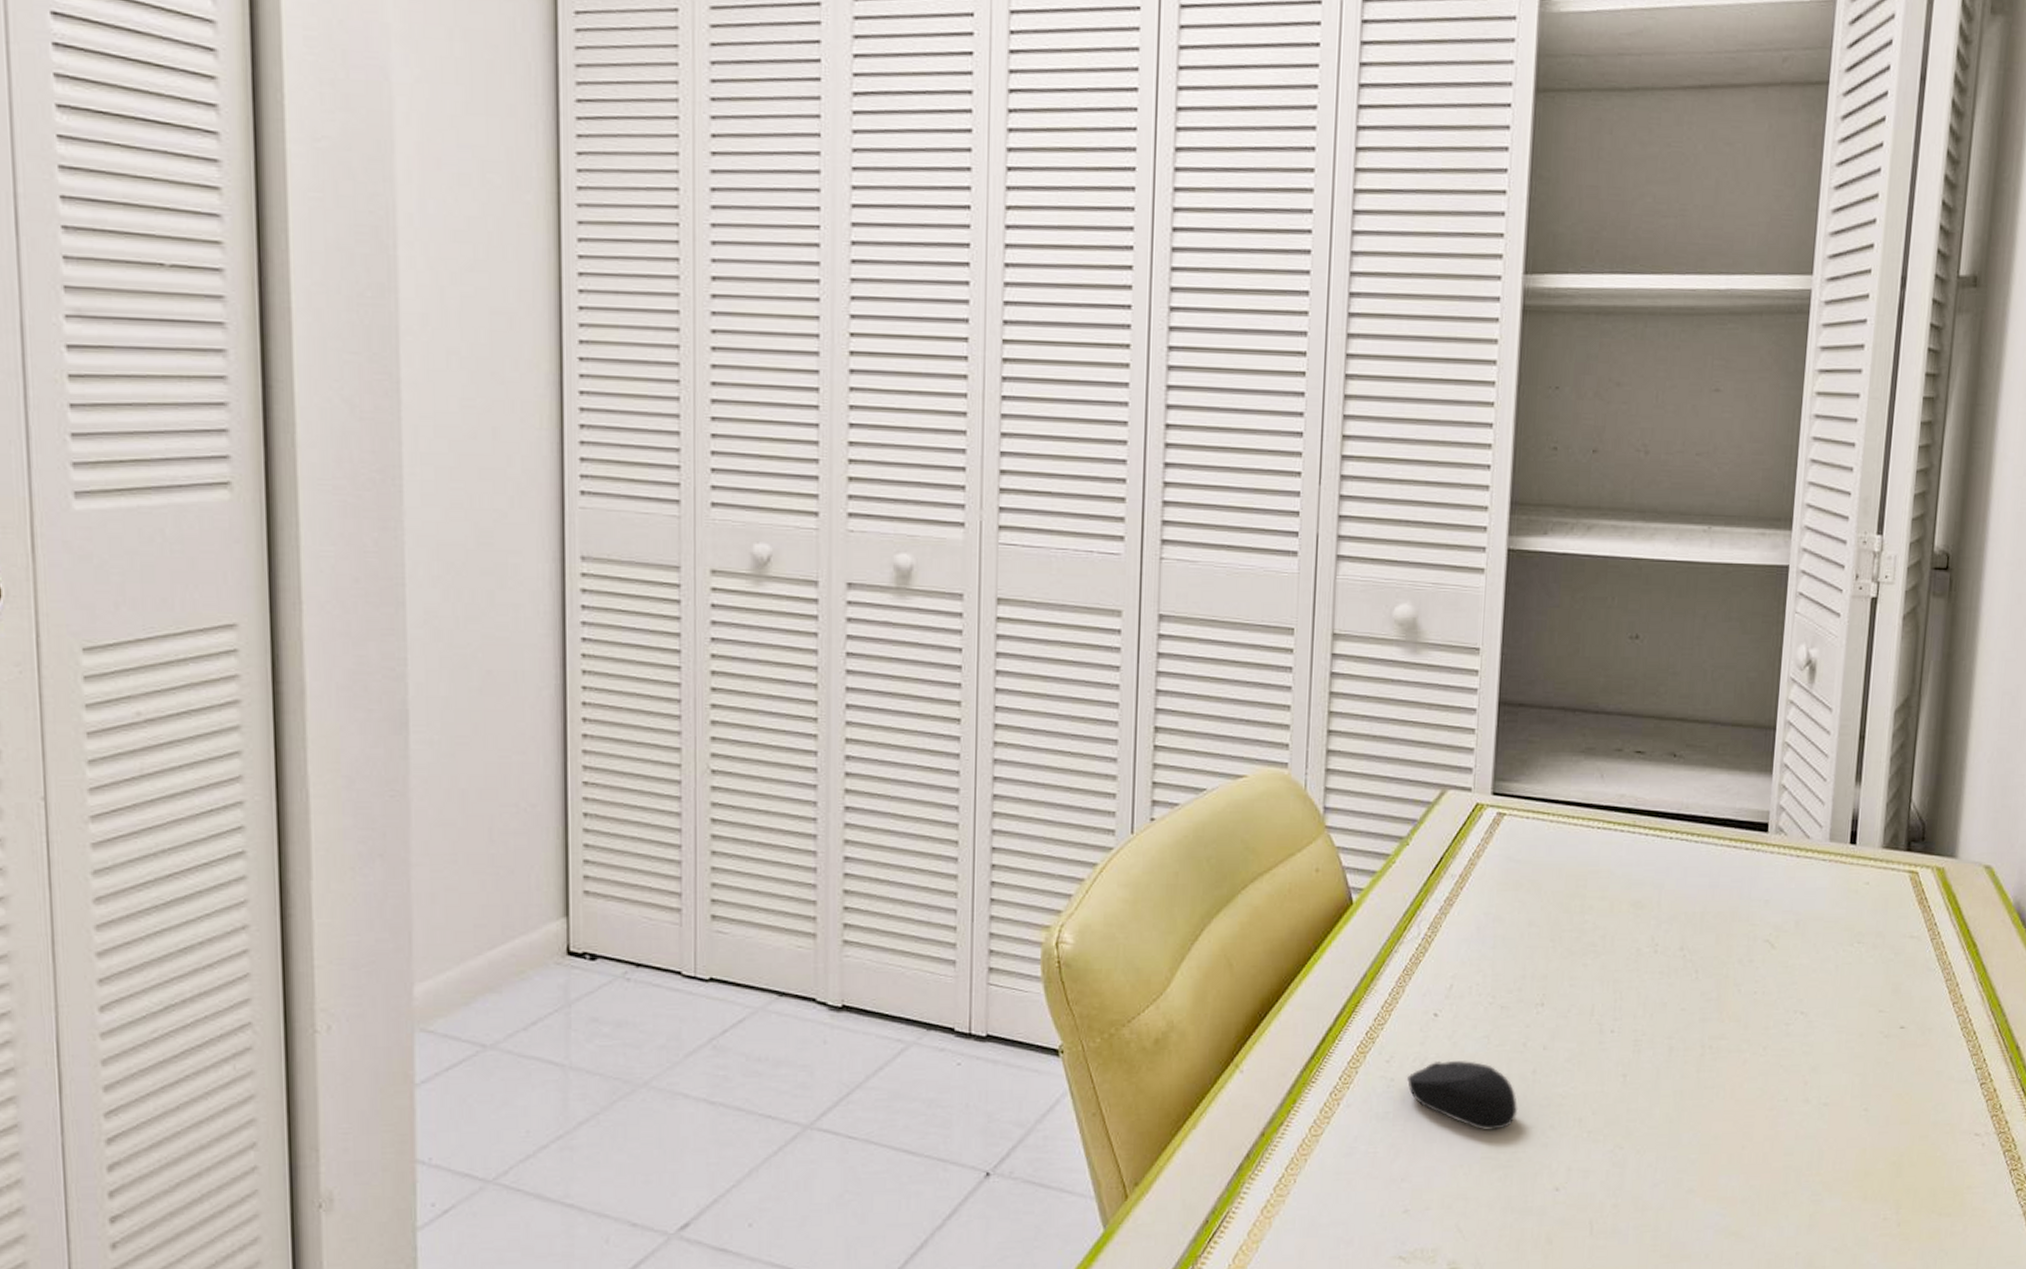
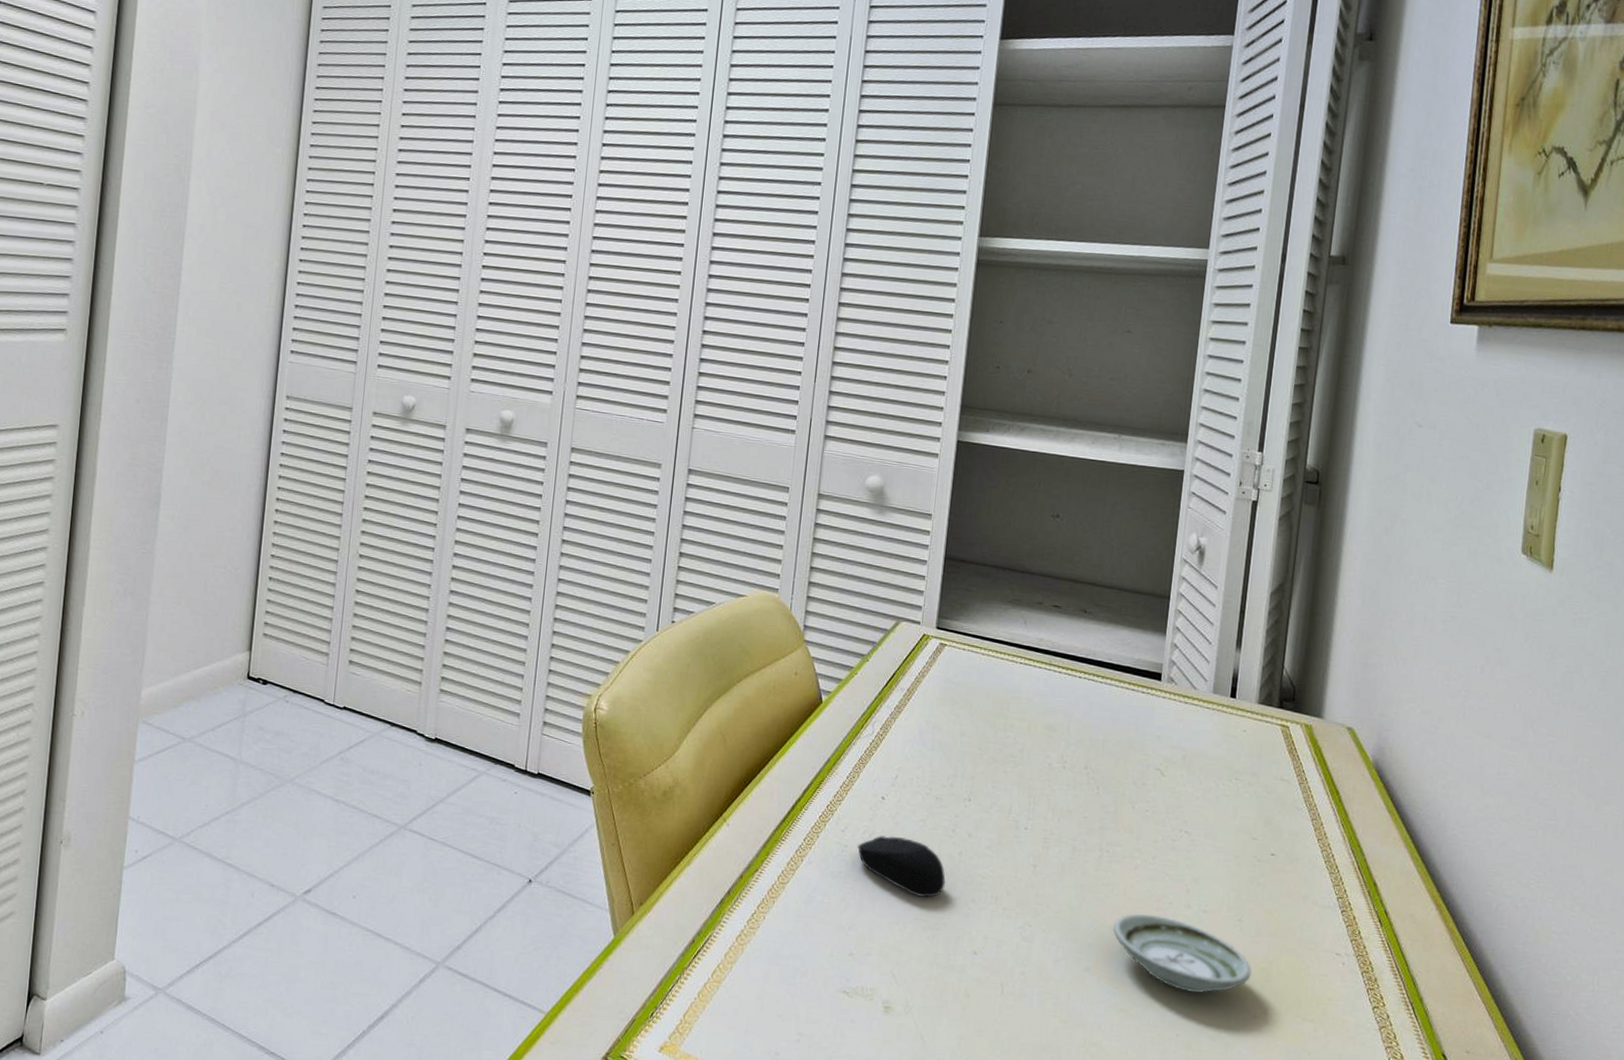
saucer: none [1720,1115,1880,1201] -> present [1113,913,1252,993]

